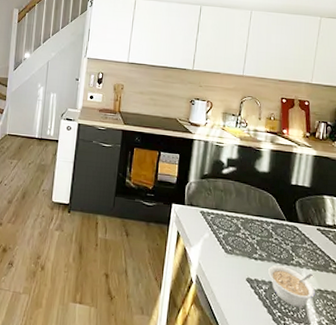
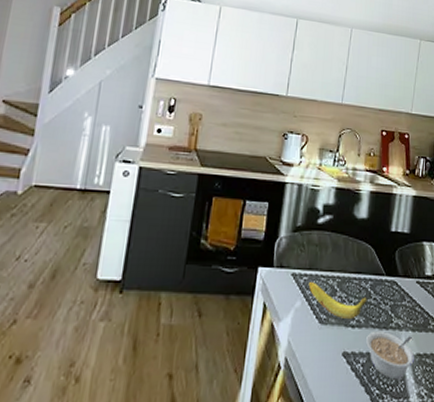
banana: none [215,219,269,253] -> present [308,282,367,320]

